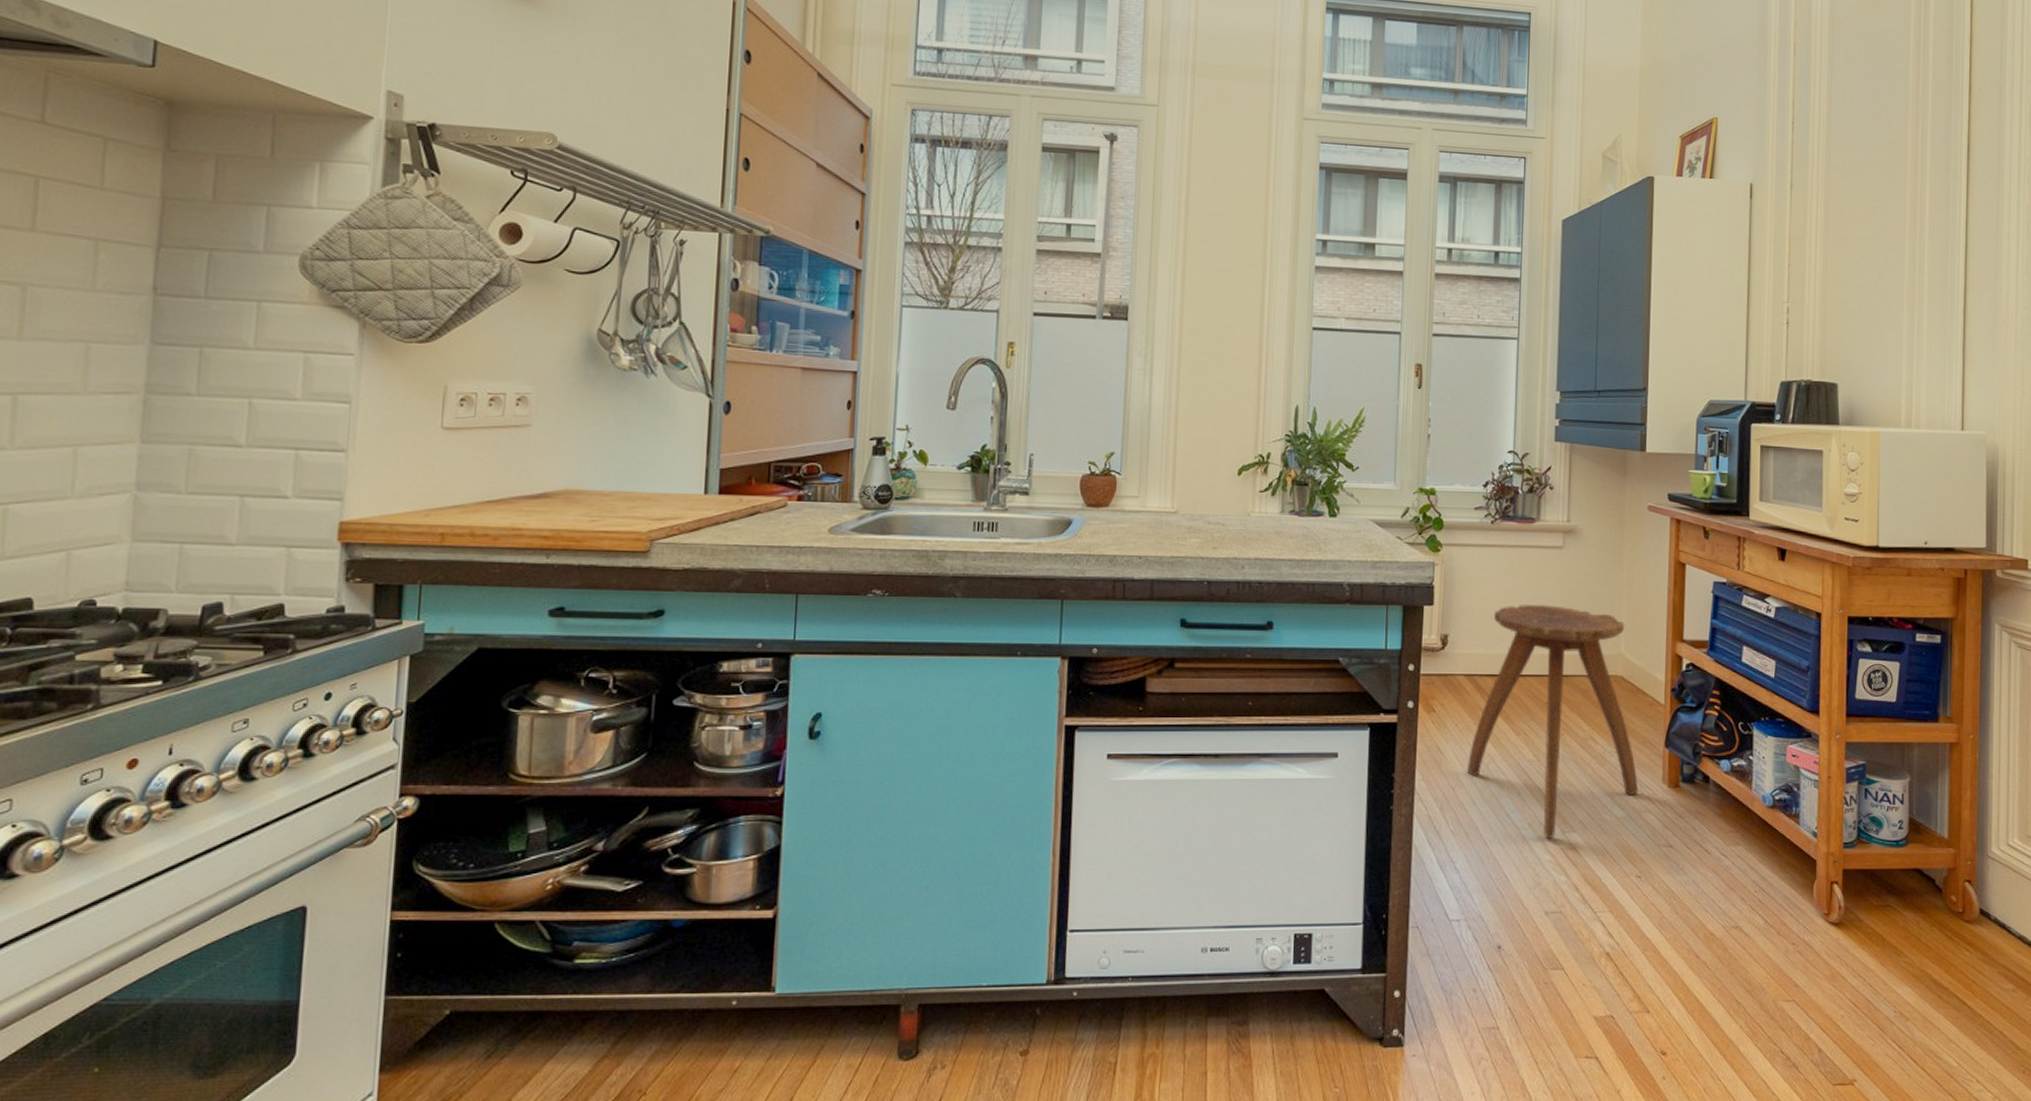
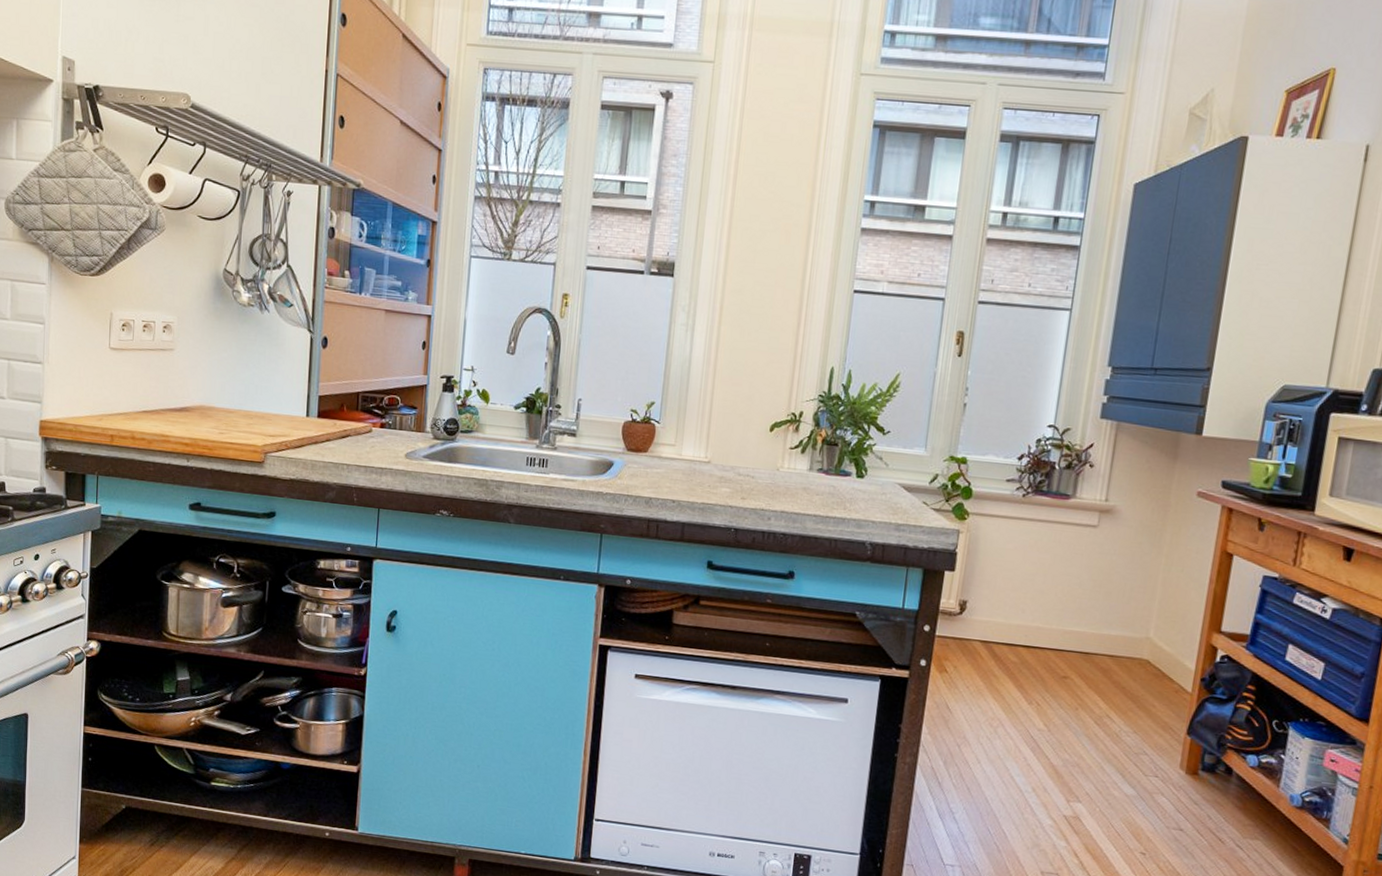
stool: present [1466,604,1639,839] -> none [974,579,1158,805]

